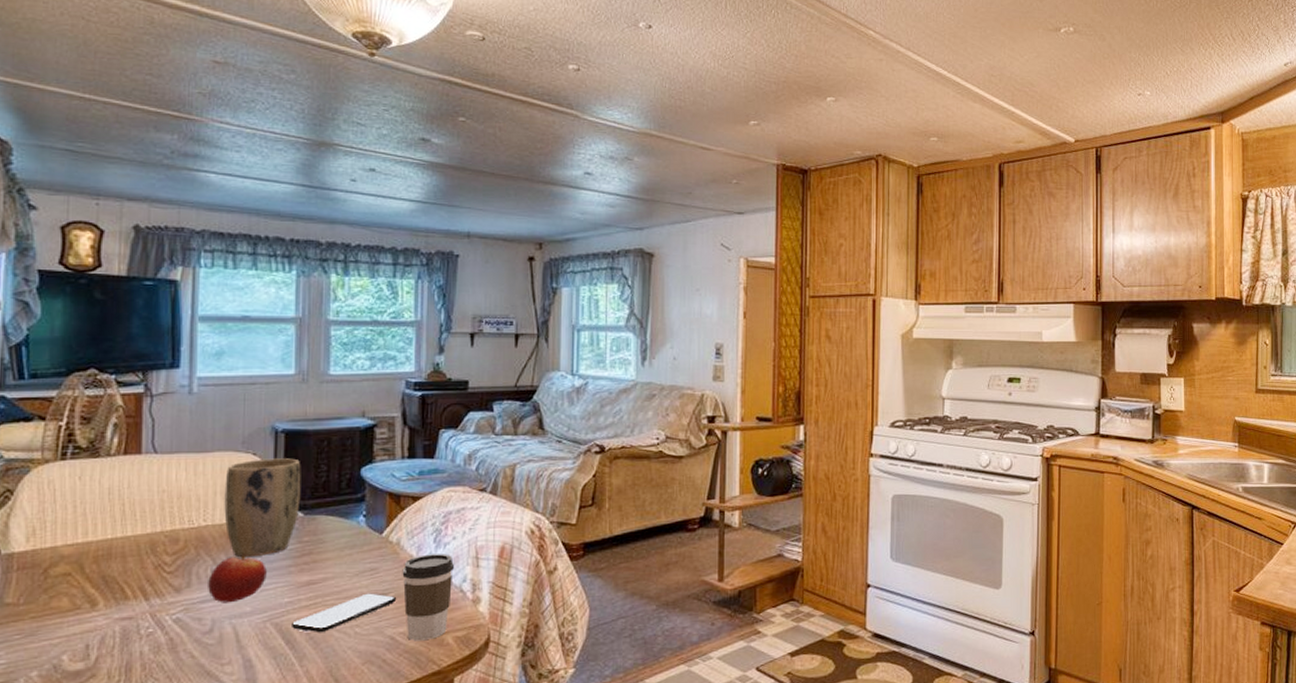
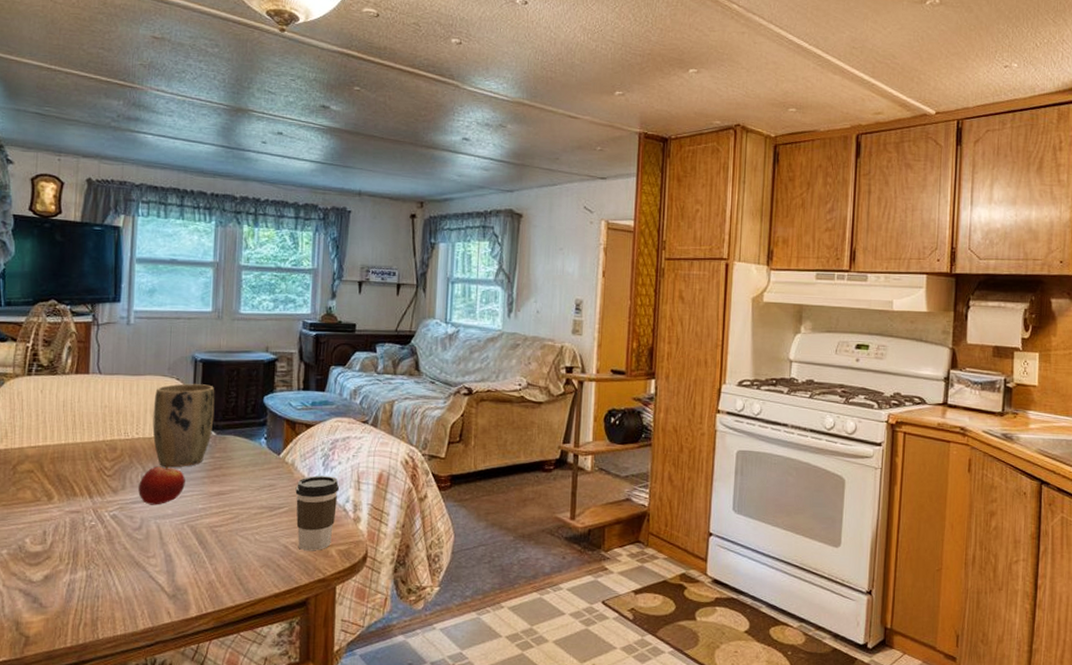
smartphone: present [292,593,397,633] -> none [204,506,291,537]

